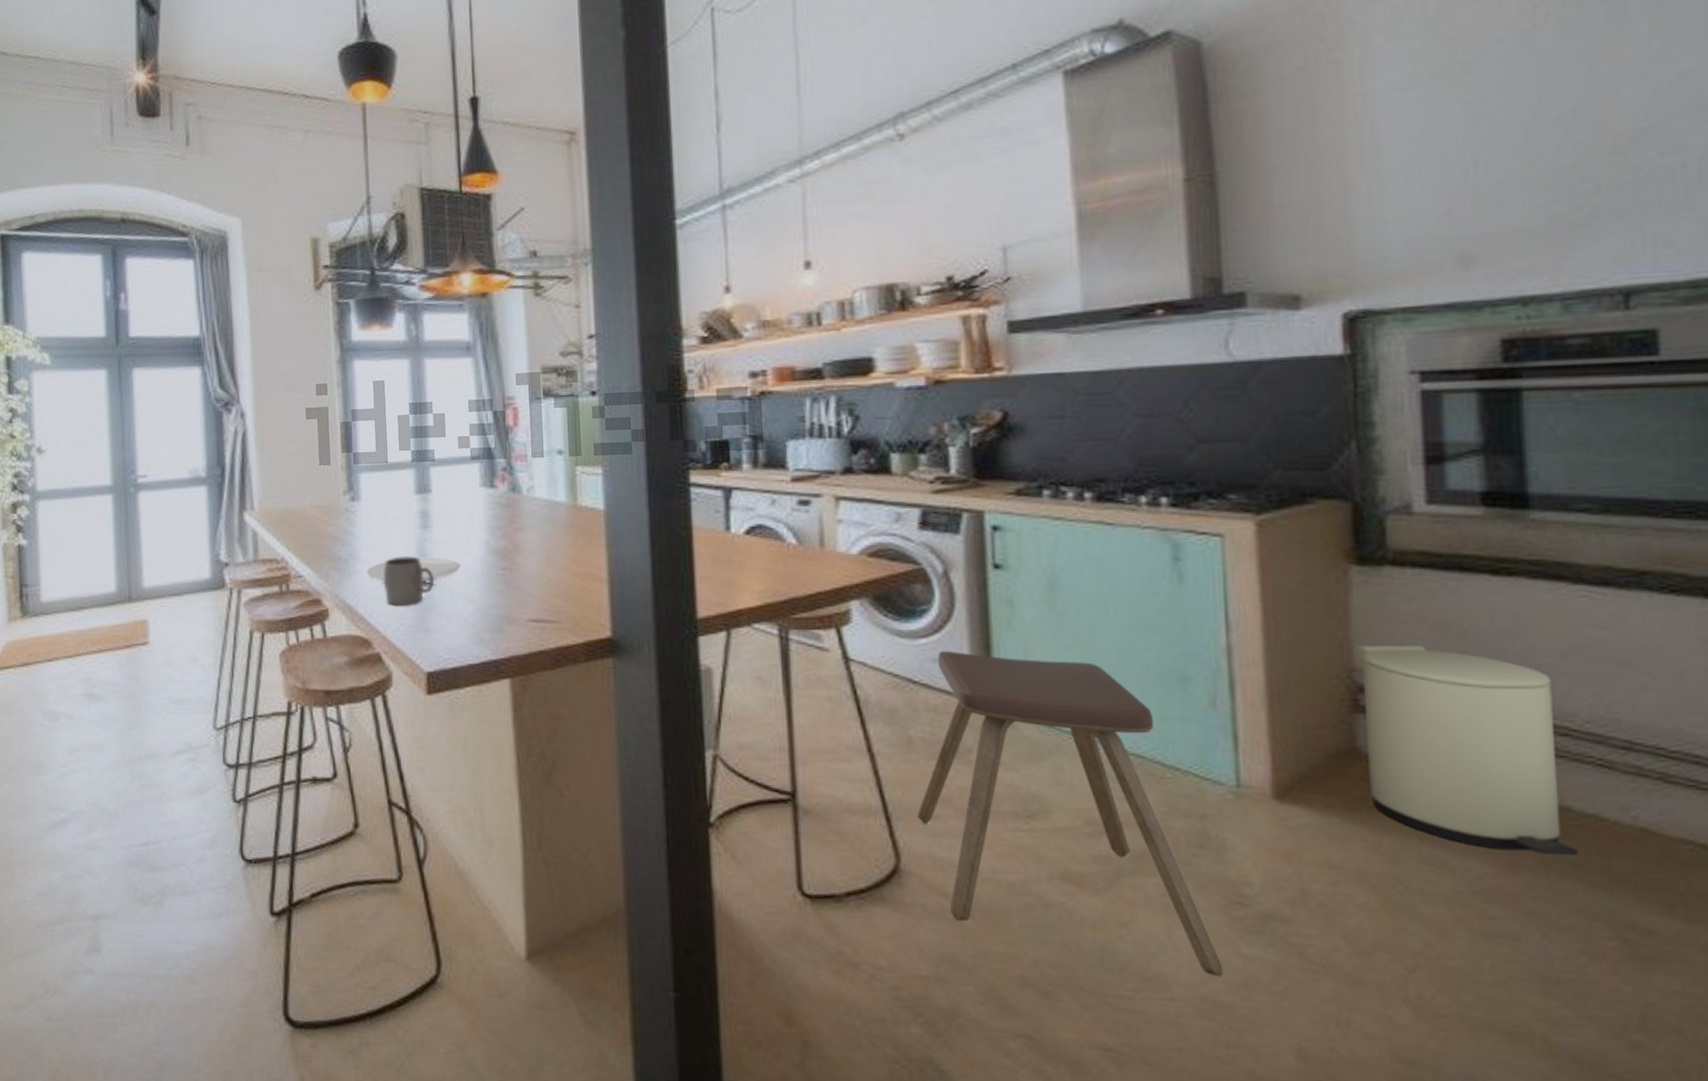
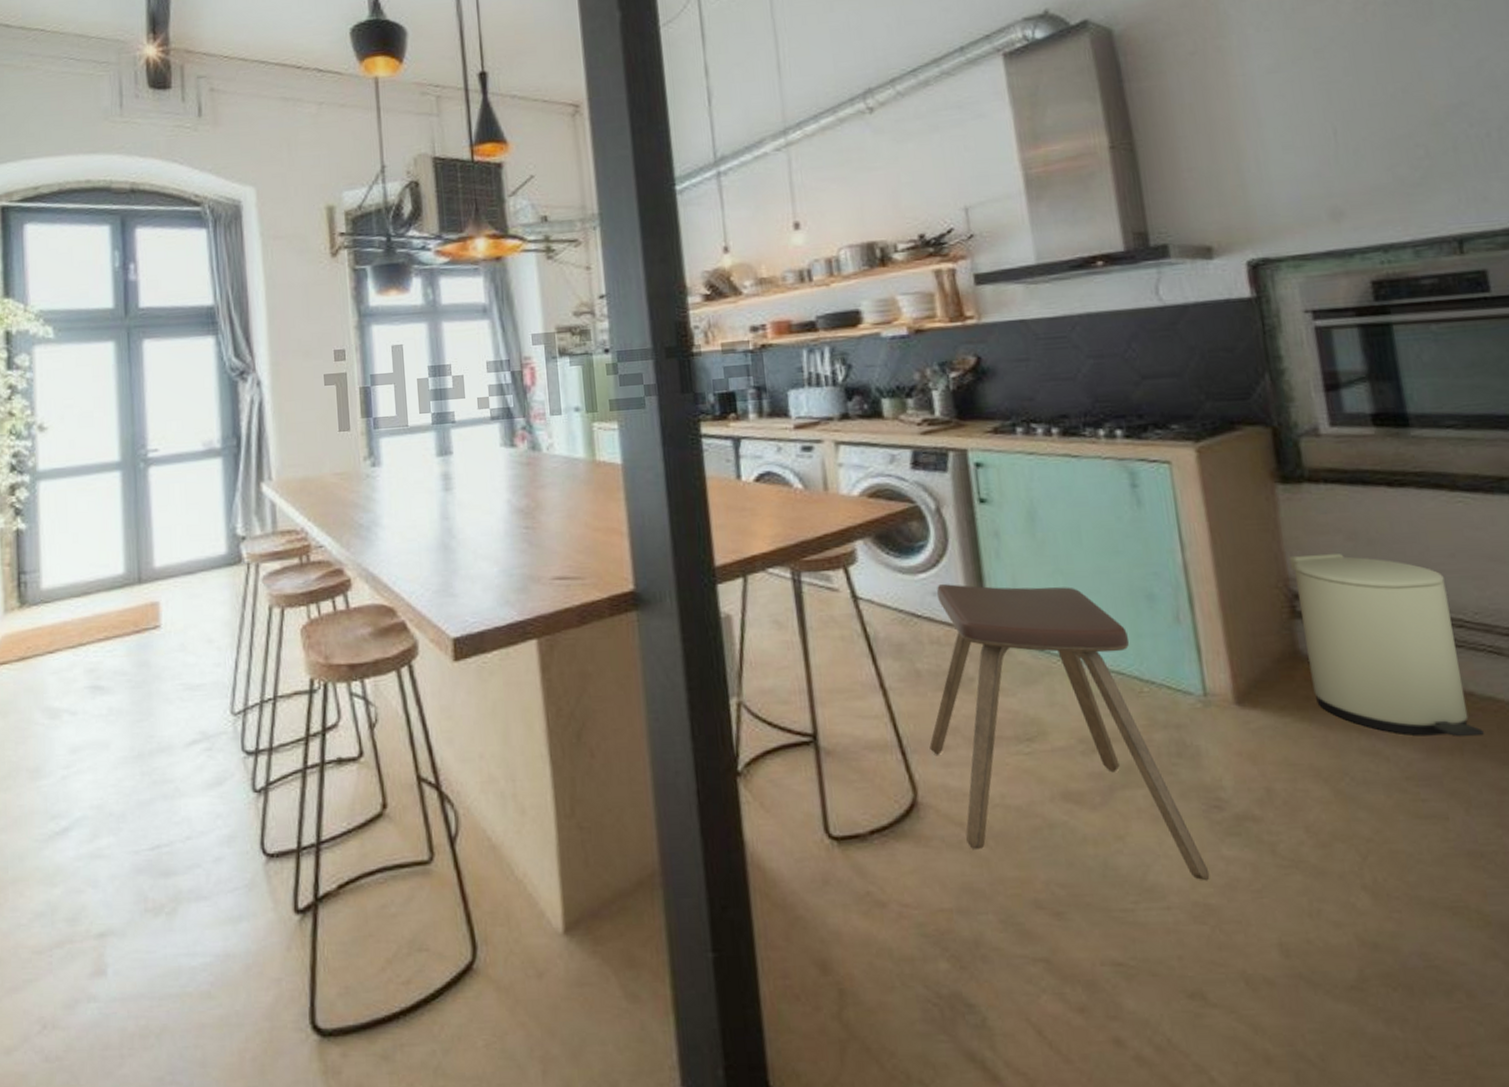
plate: present [366,557,461,581] -> none [388,519,484,546]
mug: present [383,556,434,607] -> none [406,519,458,572]

